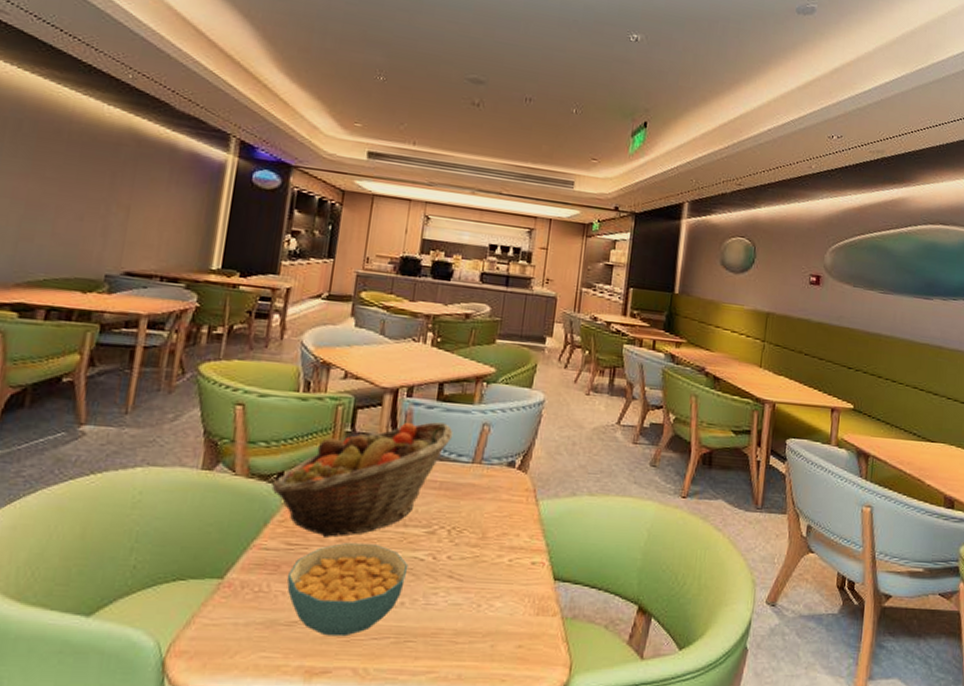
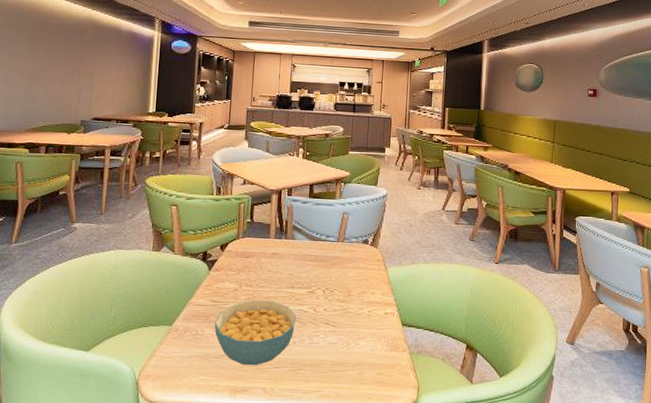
fruit basket: present [271,422,453,537] -> none [199,213,322,297]

